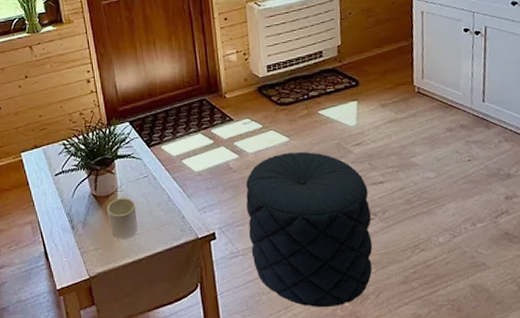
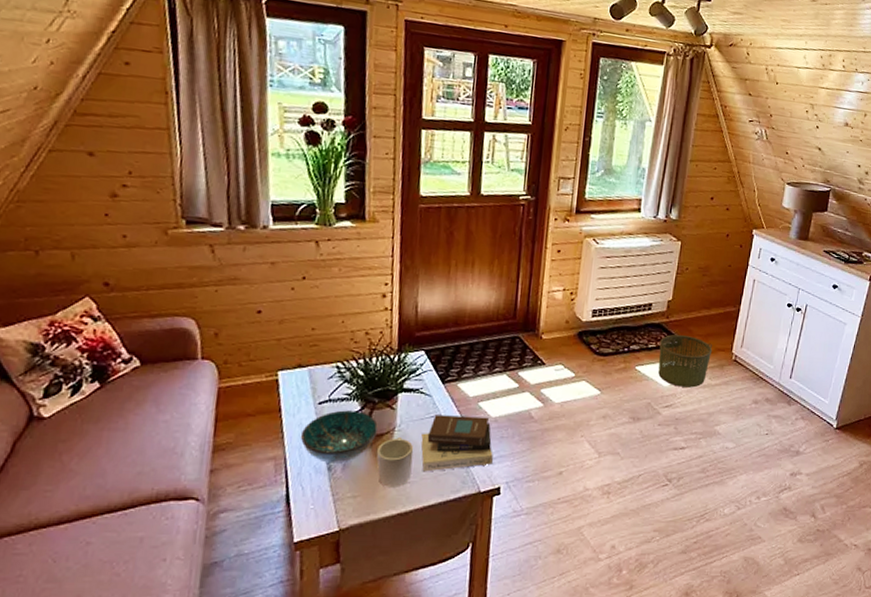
decorative bowl: none [46,178,104,223] -> present [300,410,378,464]
books: none [140,172,205,224] -> present [420,415,494,472]
pouf: present [246,151,373,308] -> none [536,406,668,575]
basket: none [337,75,393,125] -> present [658,334,713,388]

